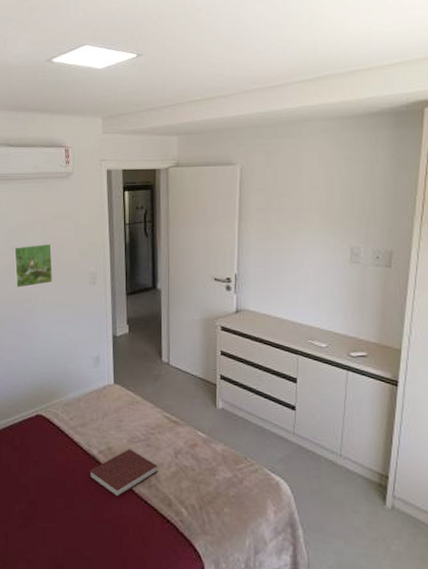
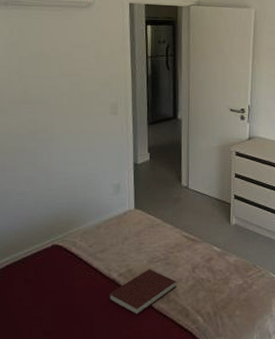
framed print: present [12,243,53,289] -> none [25,73,72,119]

